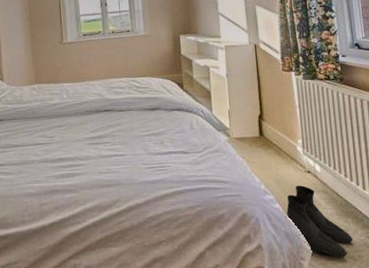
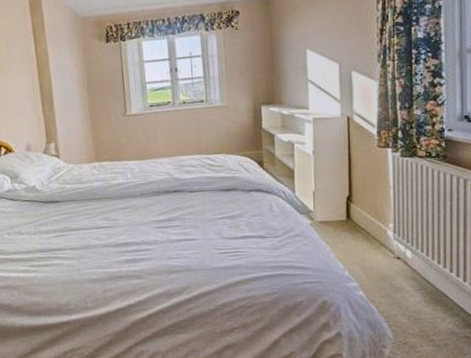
boots: present [286,185,353,258] -> none [370,271,440,346]

